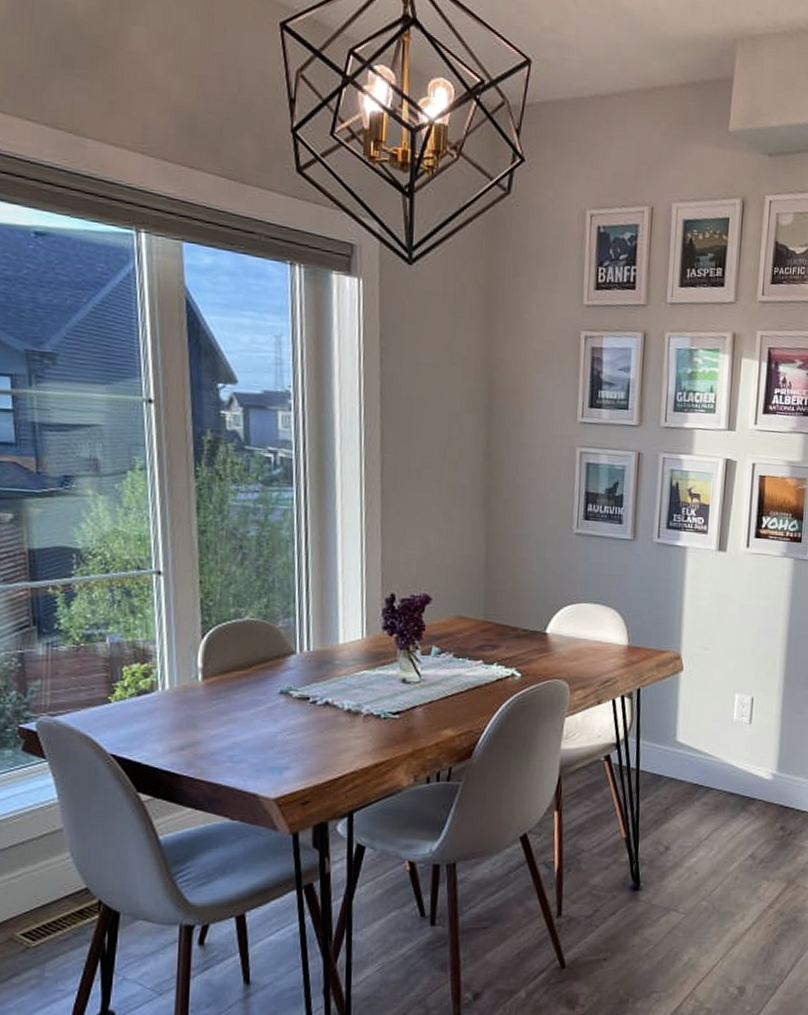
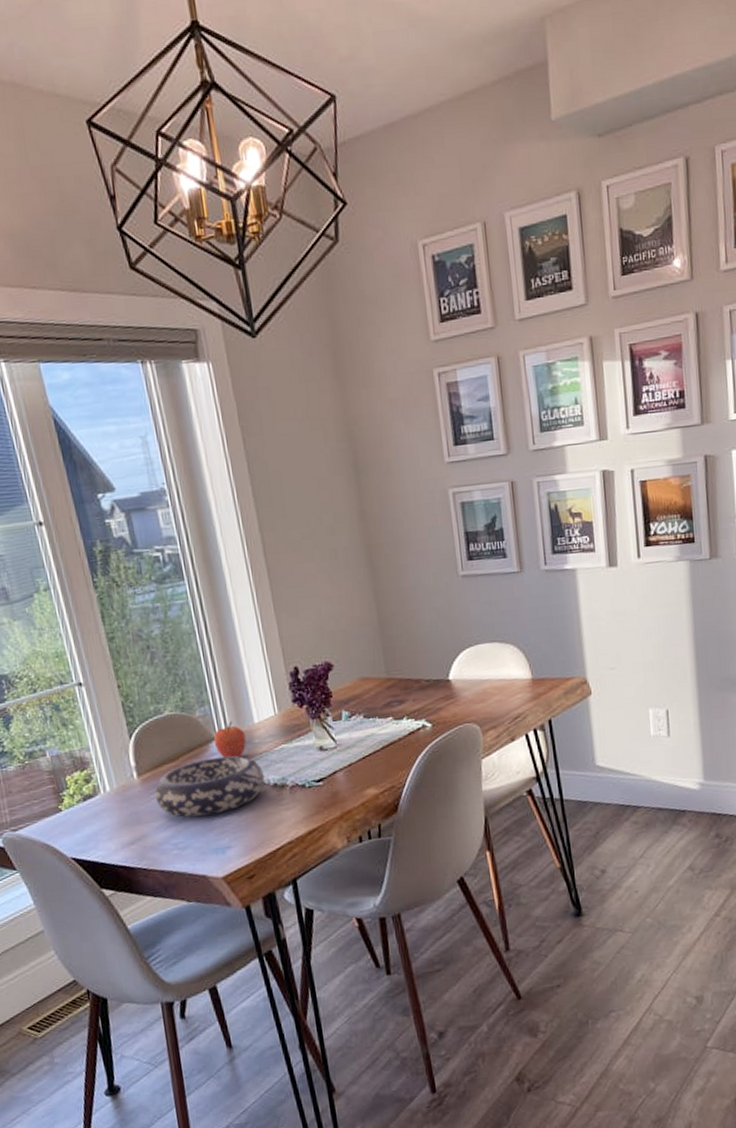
decorative bowl: none [217,672,339,732] -> present [154,756,265,818]
apple: none [292,638,328,676] -> present [213,721,247,758]

